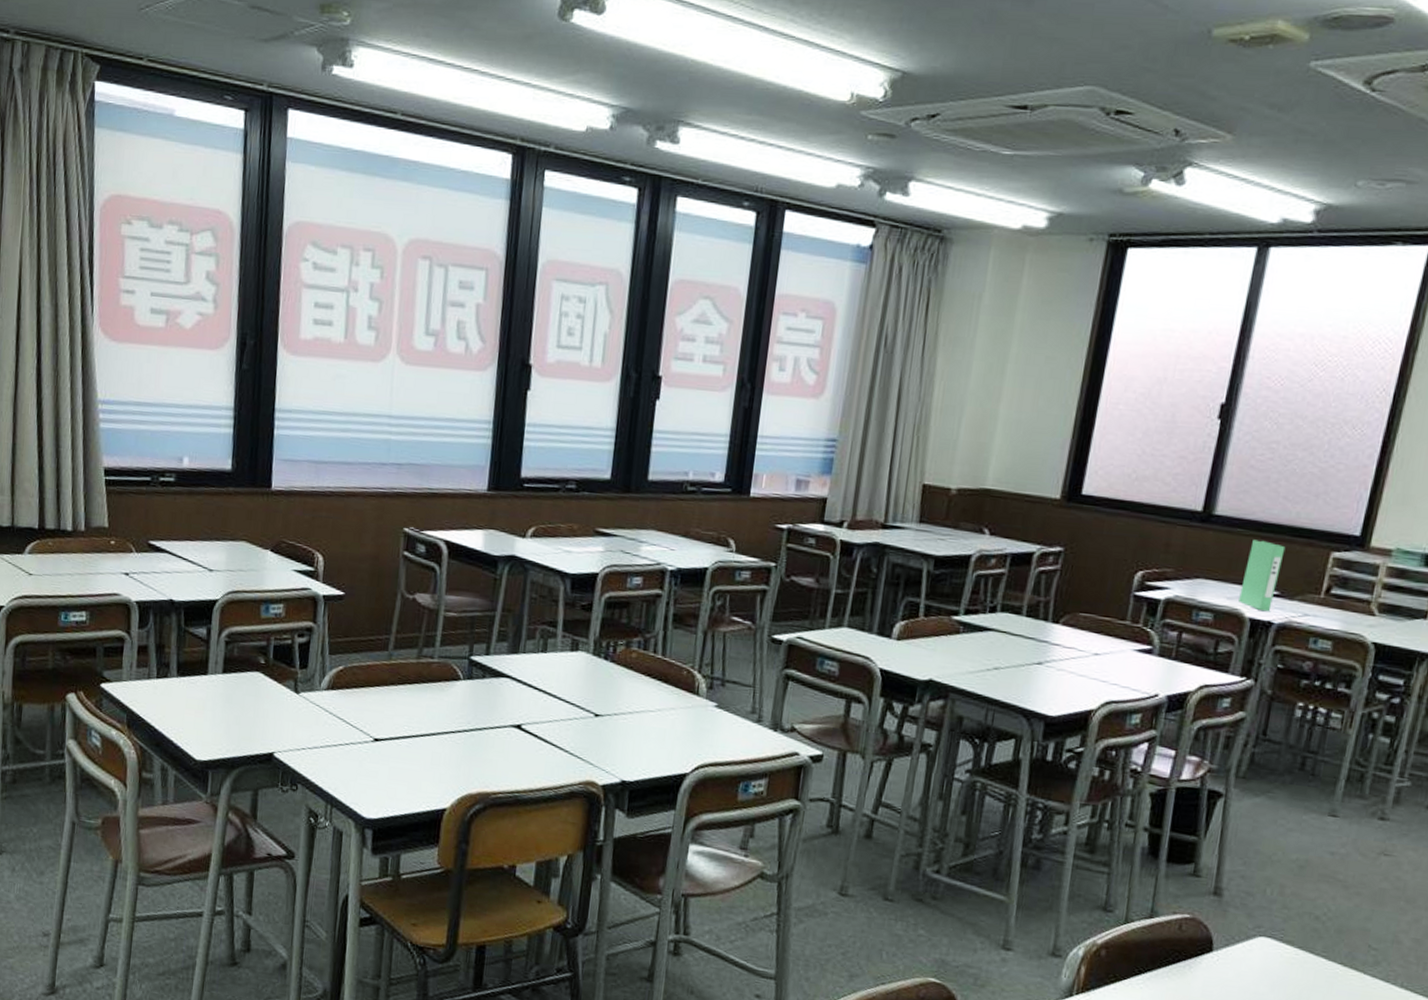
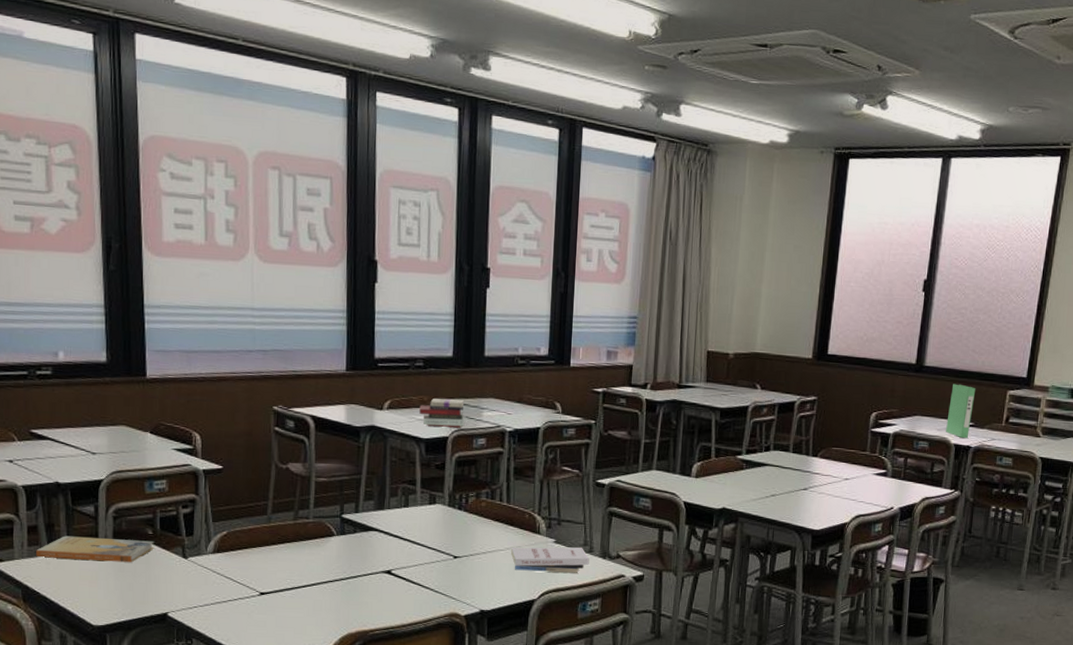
book: none [144,658,266,694] -> present [36,536,154,563]
books: none [567,527,621,563] -> present [419,398,465,428]
books: none [662,709,757,746] -> present [511,546,589,573]

